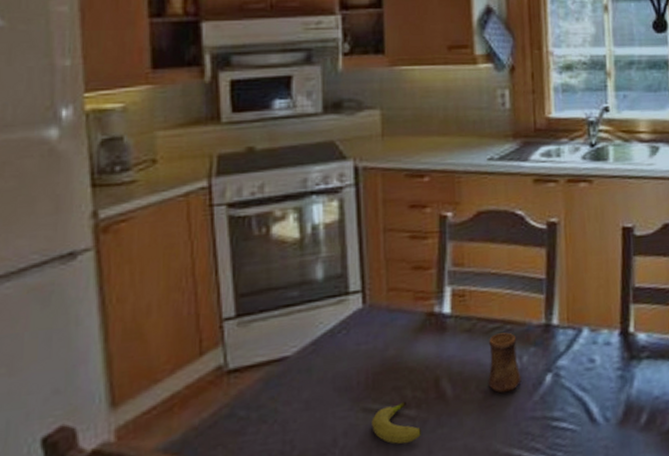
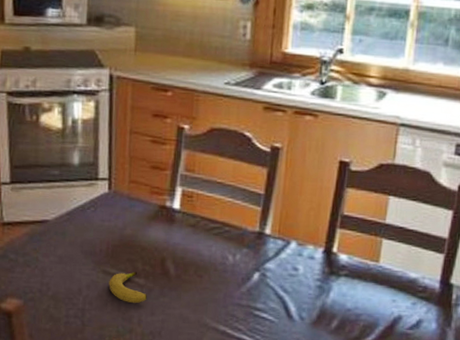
cup: present [488,332,521,394] -> none [204,232,233,281]

